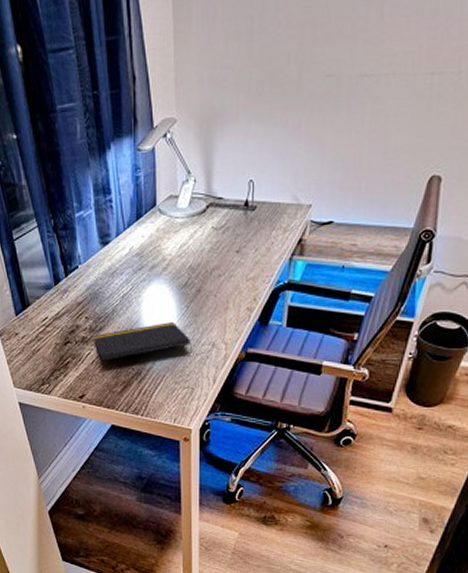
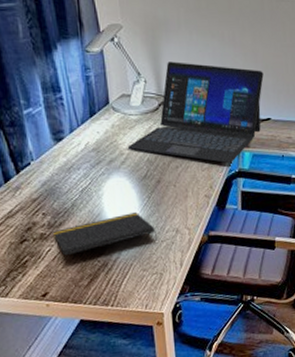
laptop: none [170,157,331,274] -> present [127,61,264,164]

